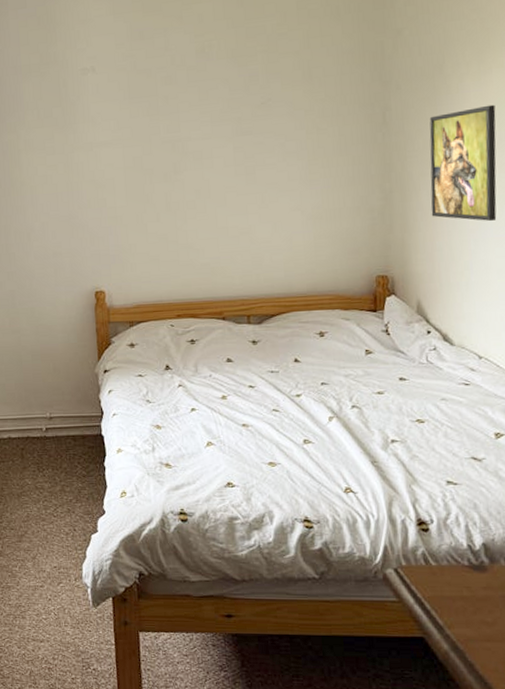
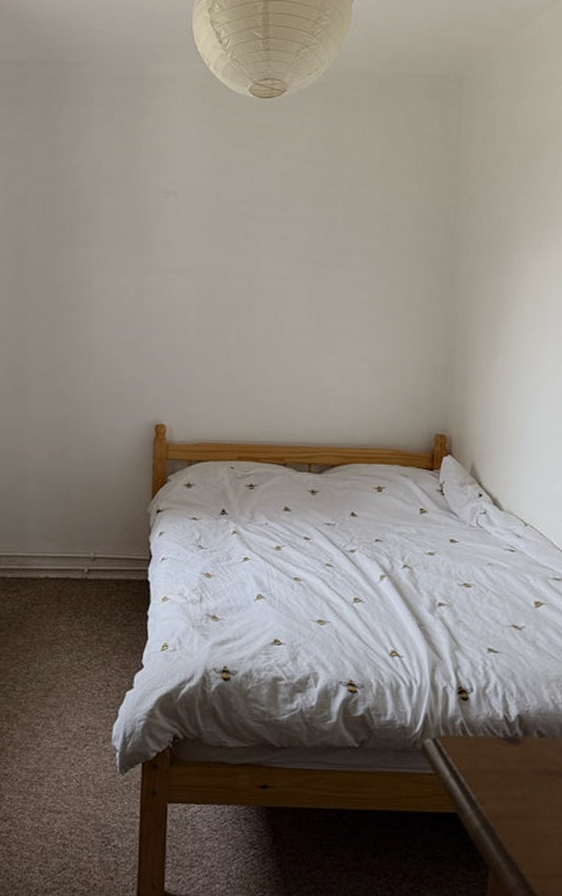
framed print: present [429,104,497,221] -> none [489,279,553,390]

